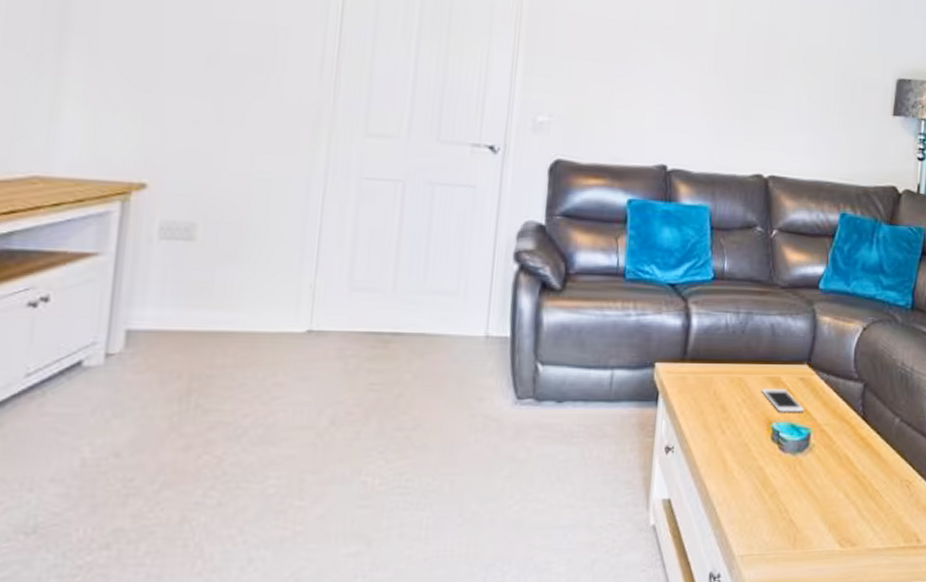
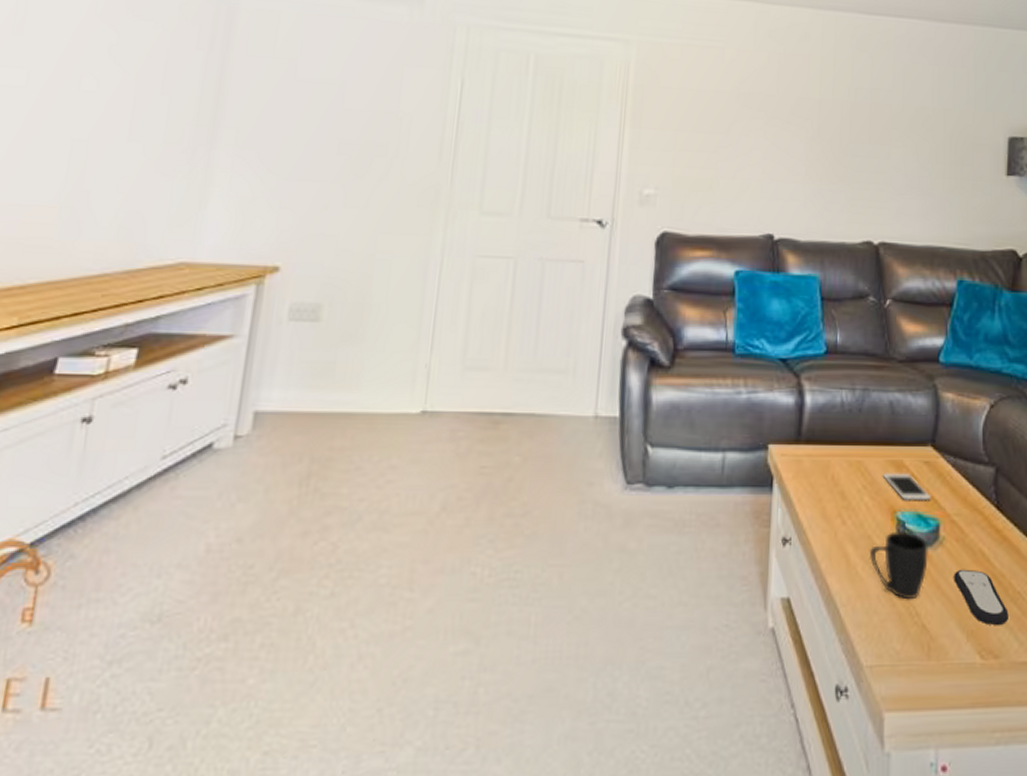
mug: none [745,438,800,499] -> present [869,530,928,600]
remote control: none [820,471,867,519] -> present [954,569,1009,626]

